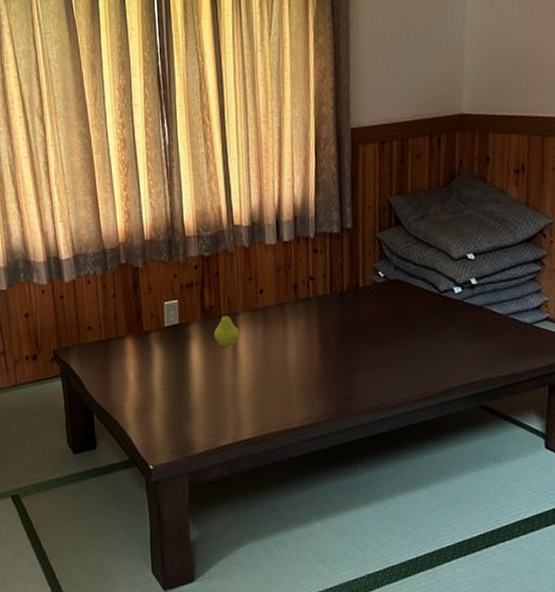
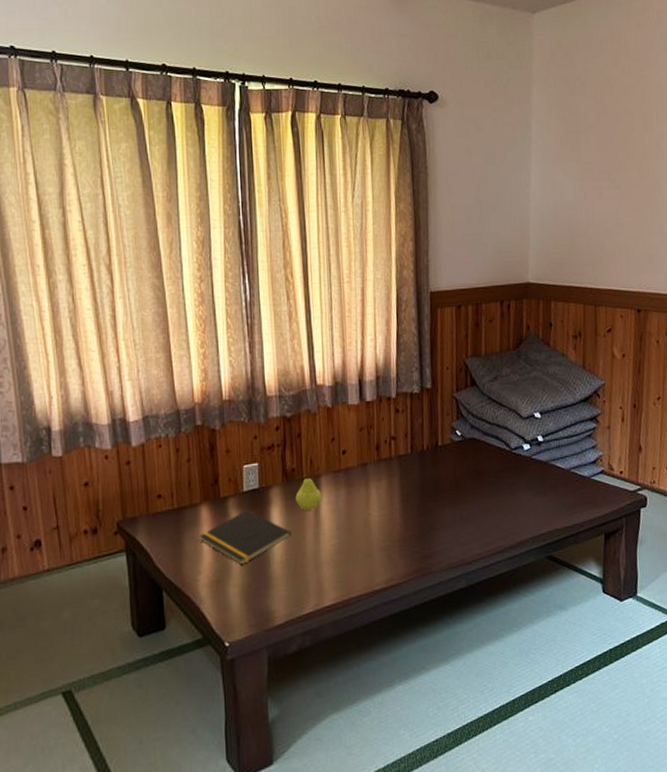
notepad: none [124,343,211,395] -> present [199,509,292,565]

